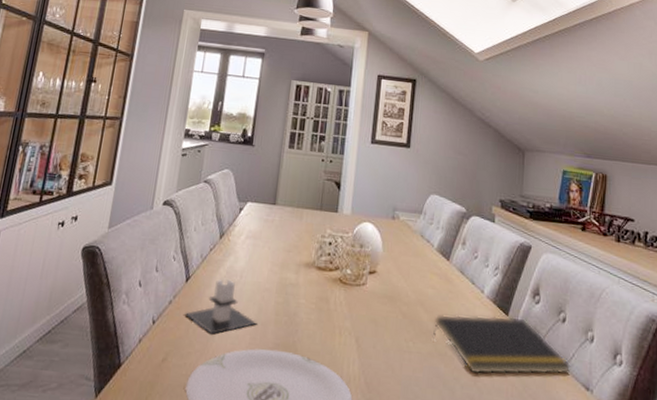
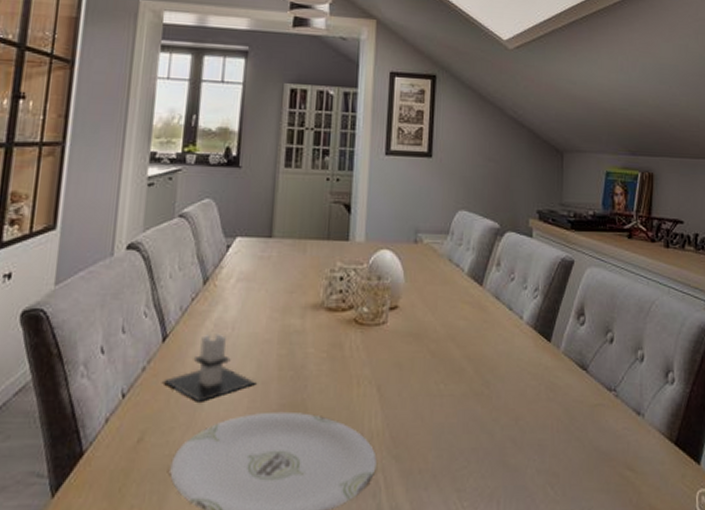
notepad: present [433,314,571,375] -> none [467,341,621,412]

